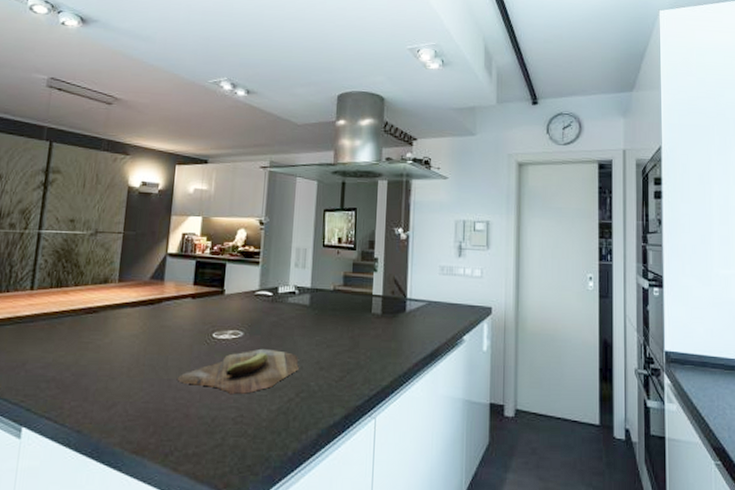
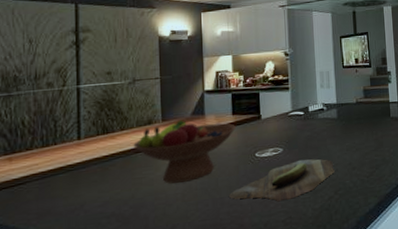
fruit bowl: none [85,283,197,355] -> present [133,120,237,184]

